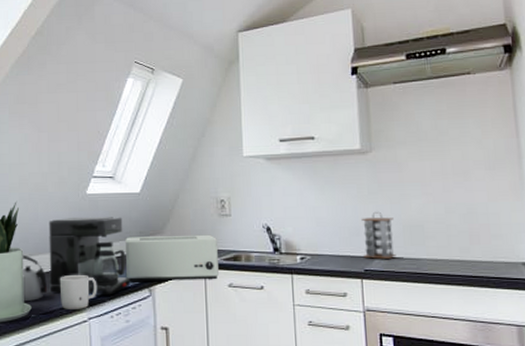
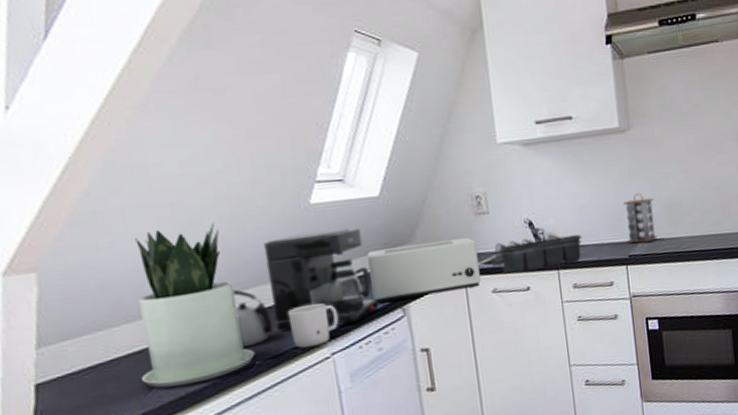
dish rack: none [228,241,318,272] -> present [489,234,582,274]

